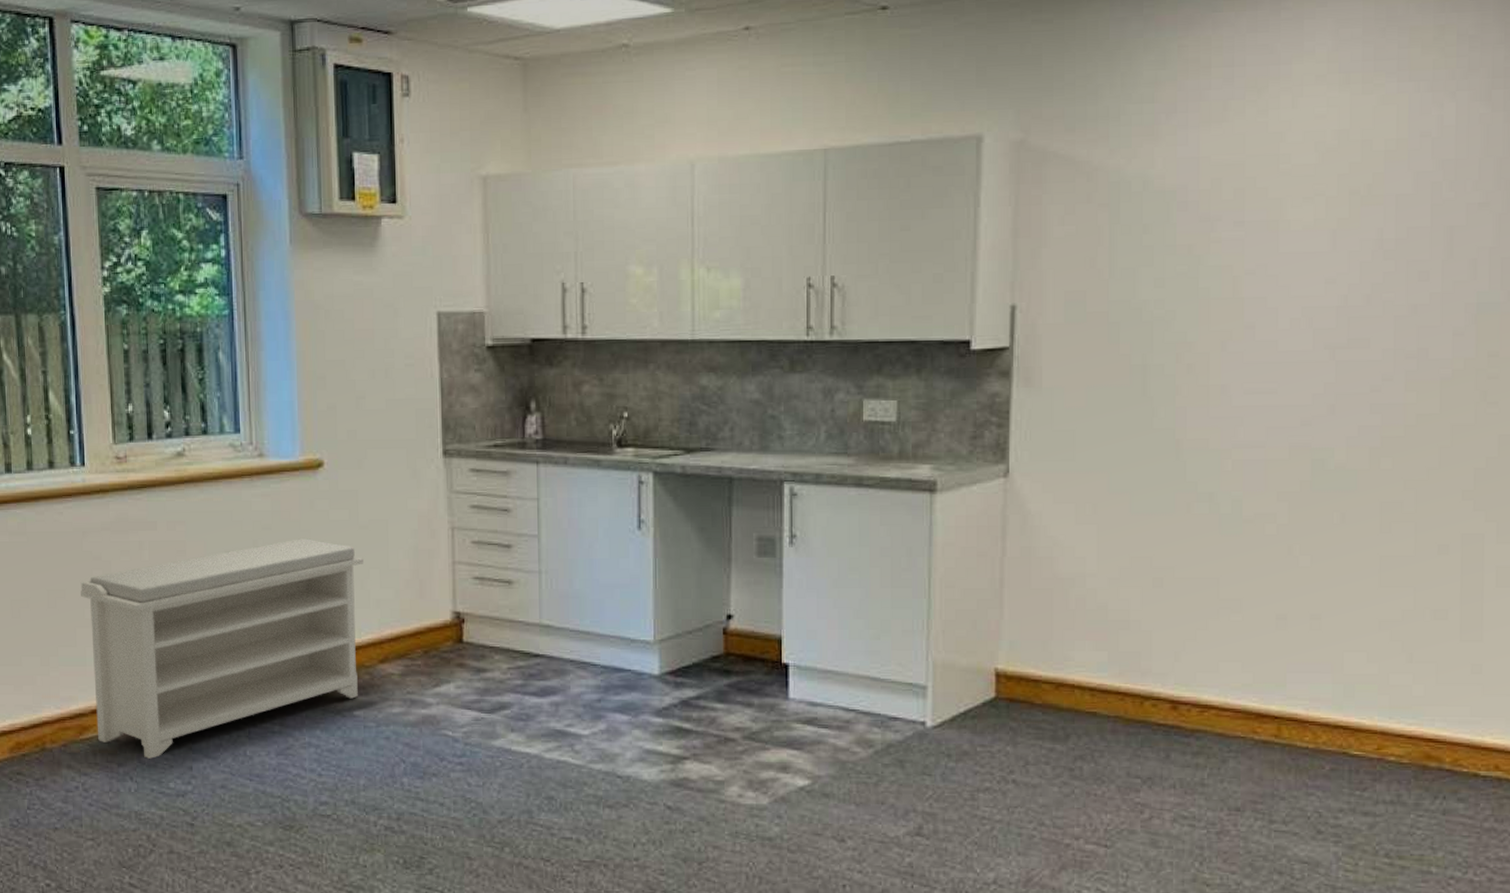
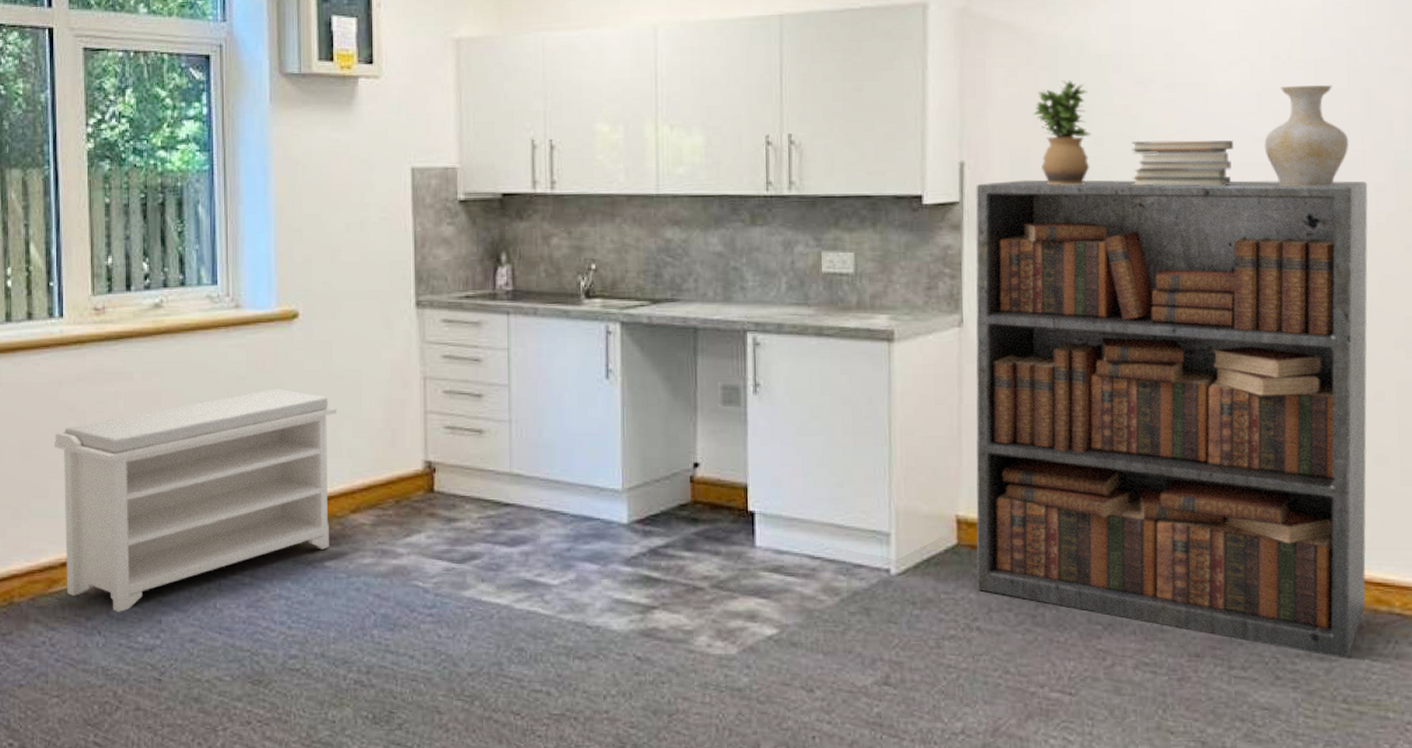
bookcase: none [1013,324,1445,814] -> present [975,179,1368,659]
potted plant: none [1091,217,1152,330] -> present [1033,80,1092,186]
book stack: none [1193,281,1303,331] -> present [1132,140,1233,187]
vase: none [1336,222,1428,331] -> present [1264,85,1349,187]

